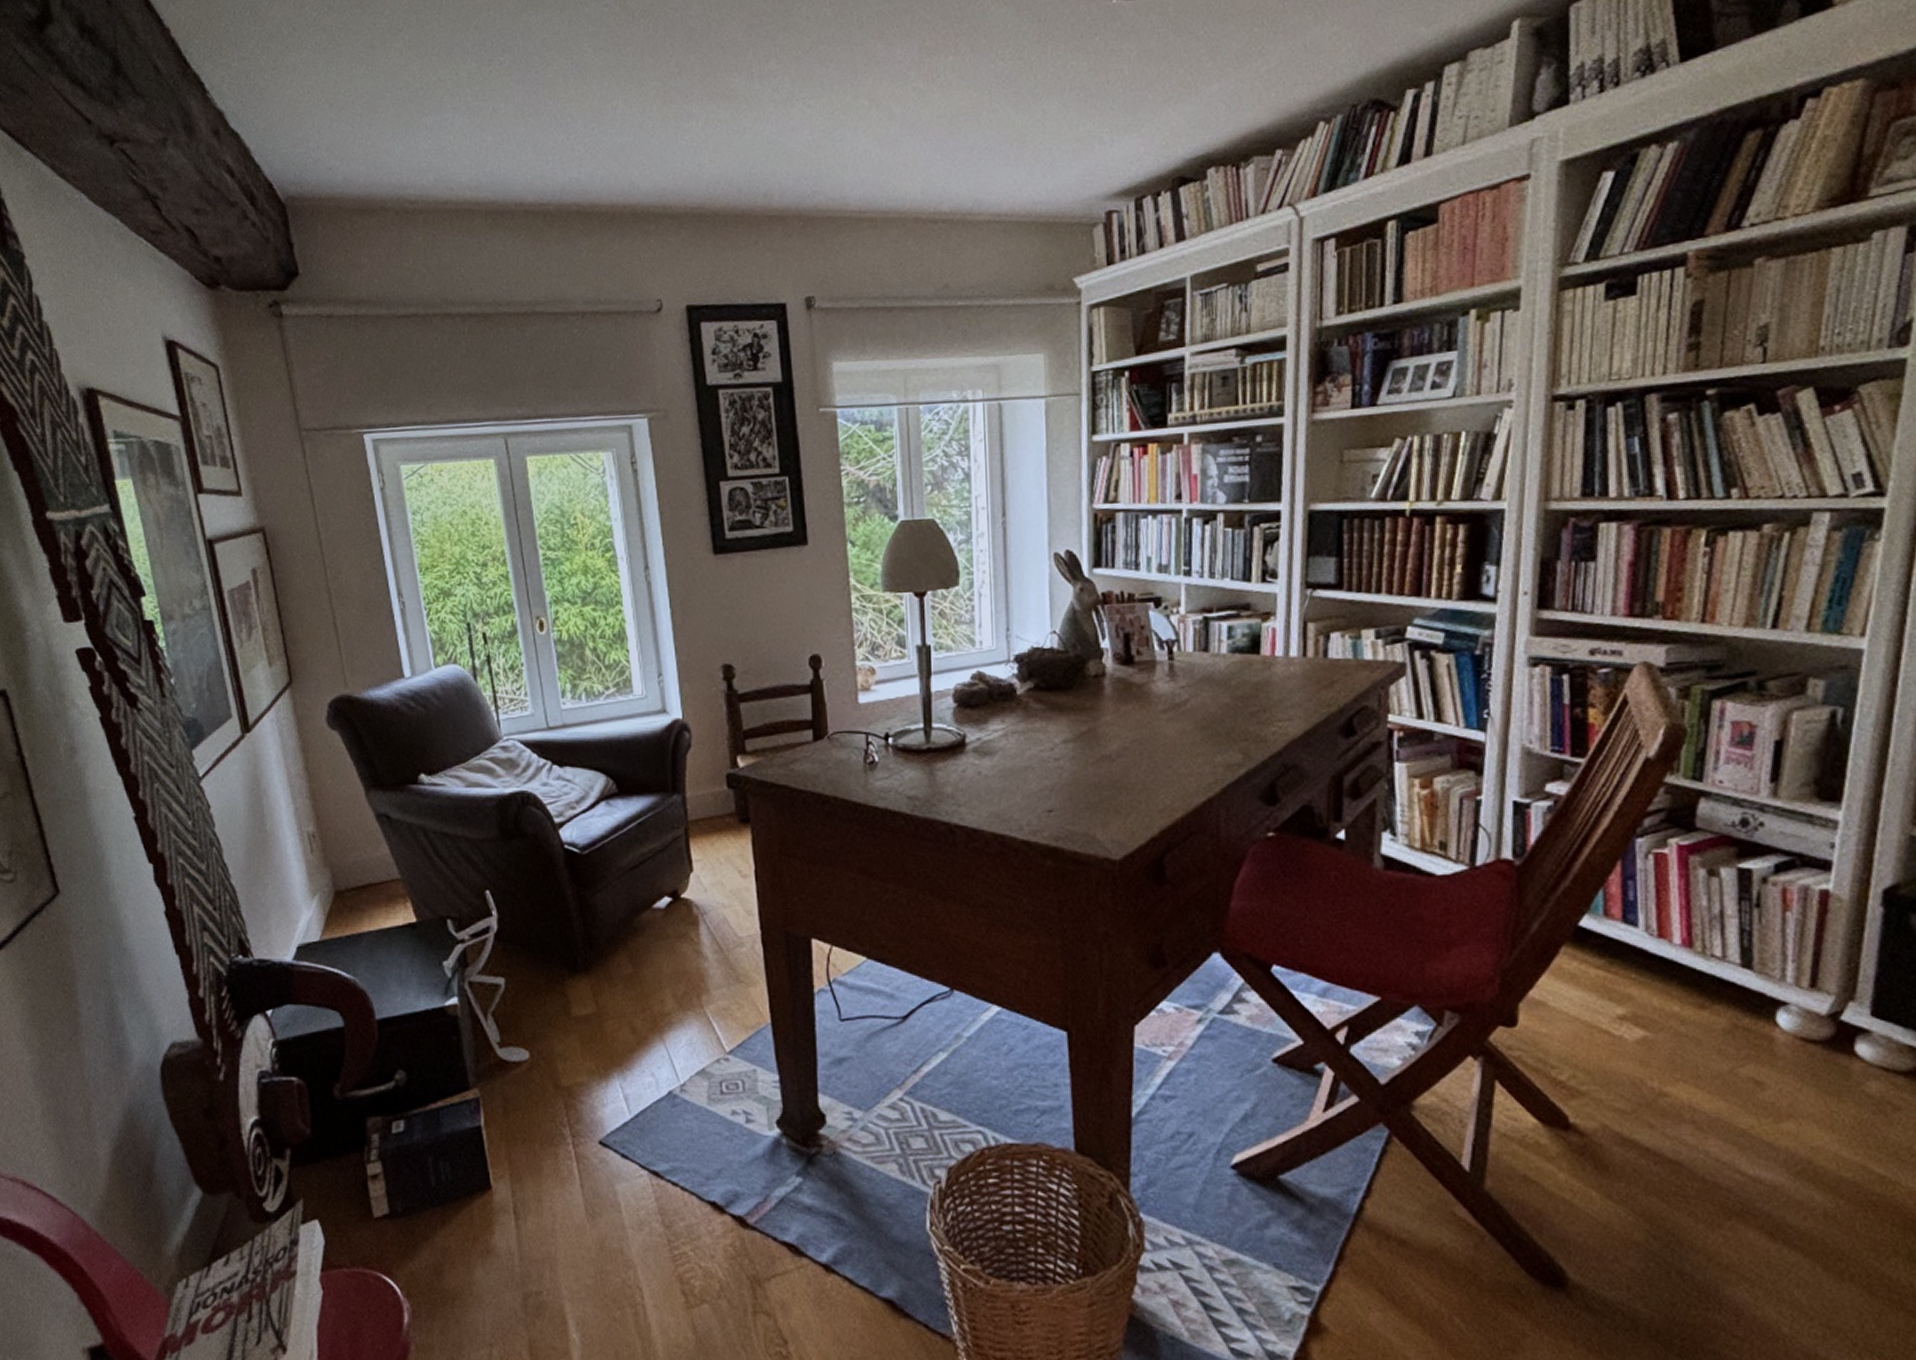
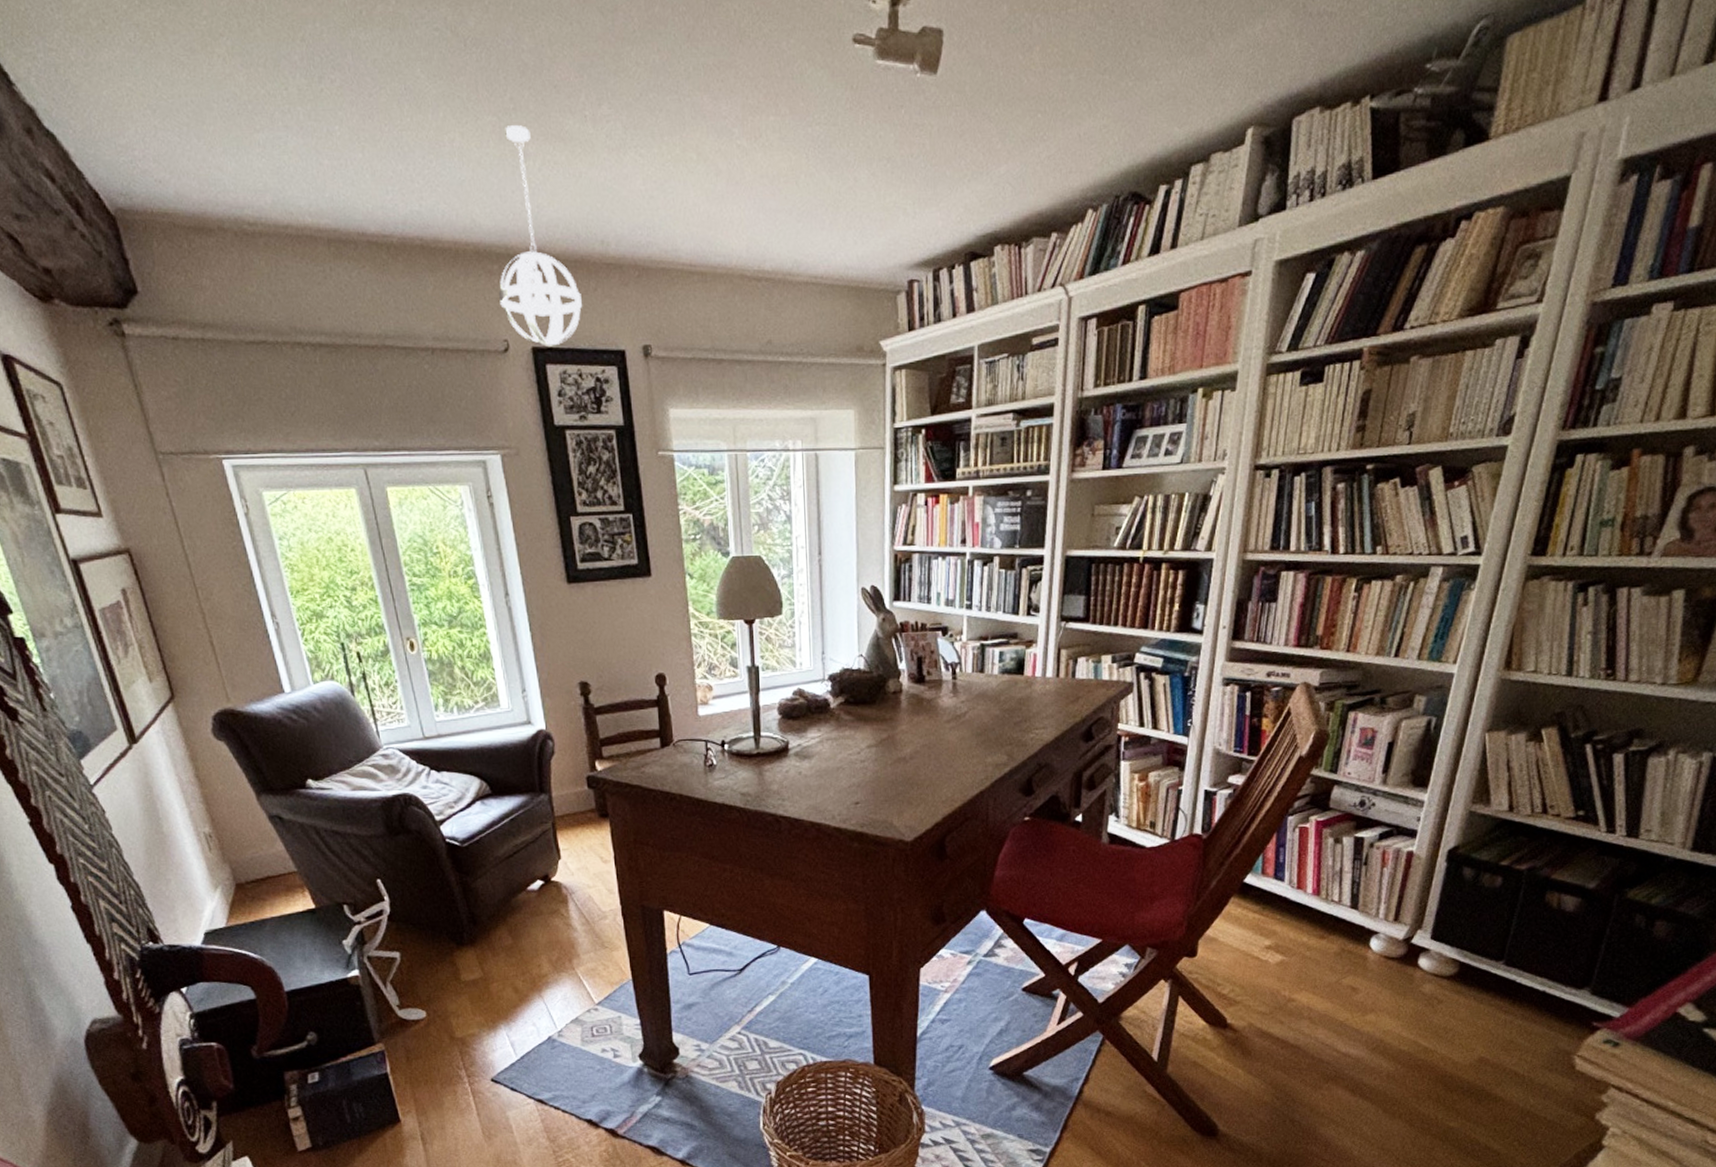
pendant light: none [653,87,741,304] -> present [498,125,582,347]

